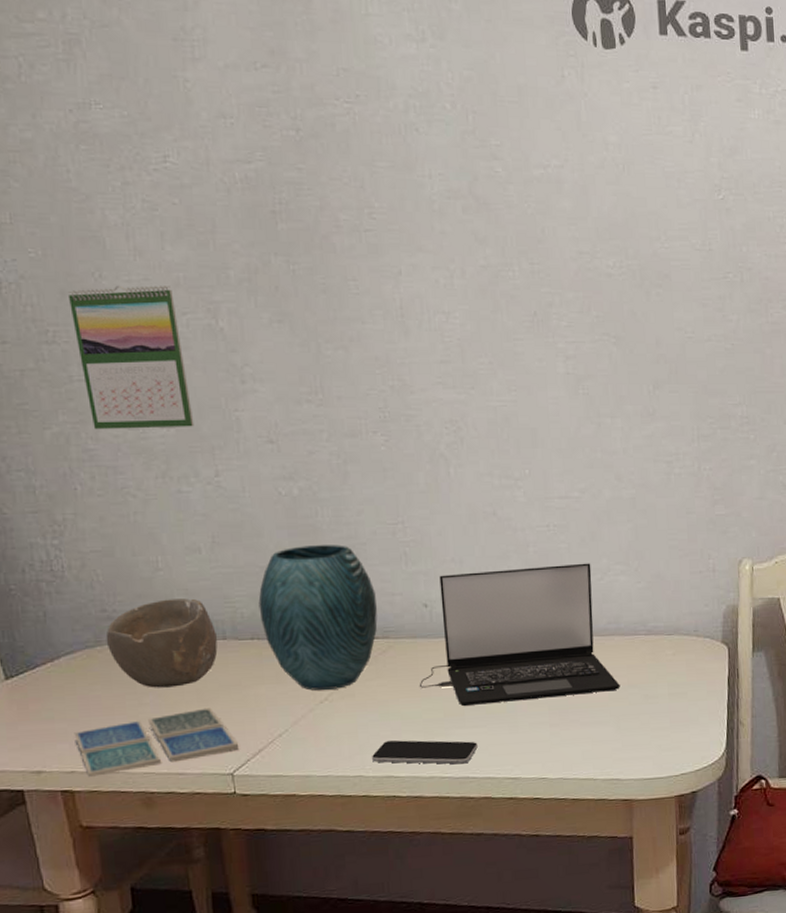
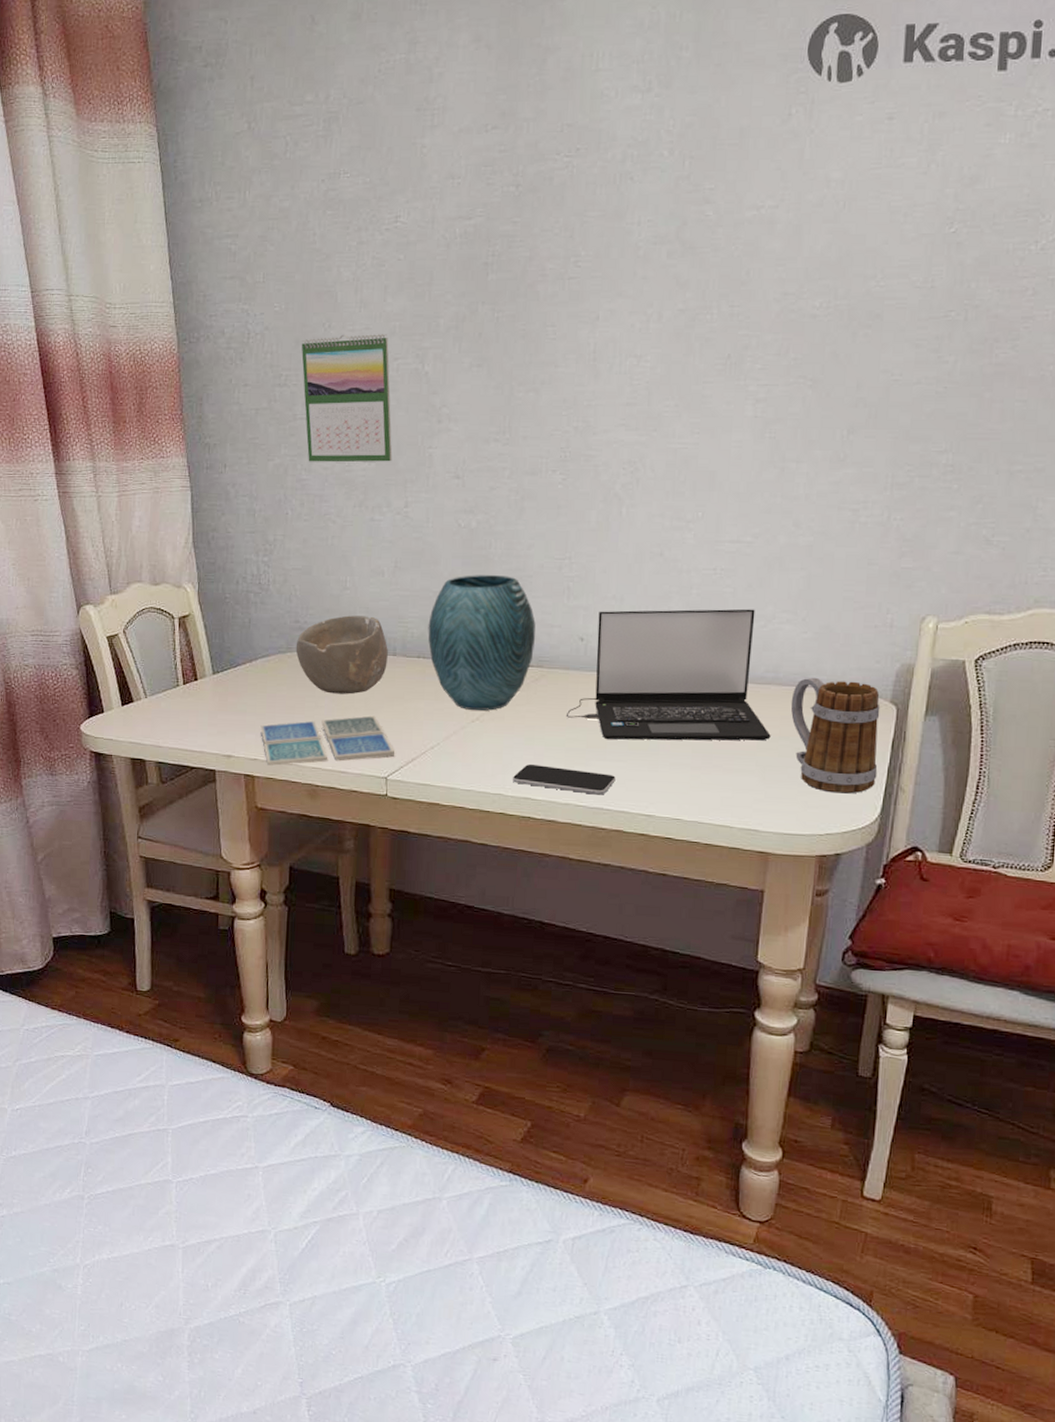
mug: none [634,625,719,734] -> present [790,677,880,794]

